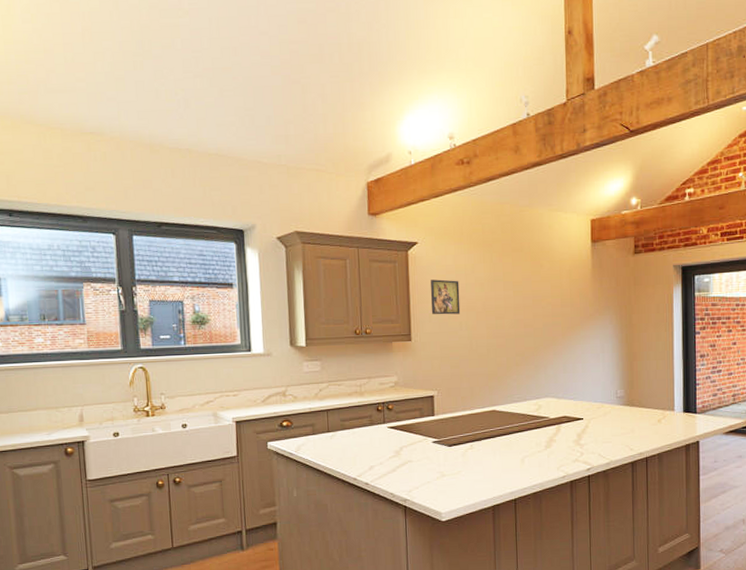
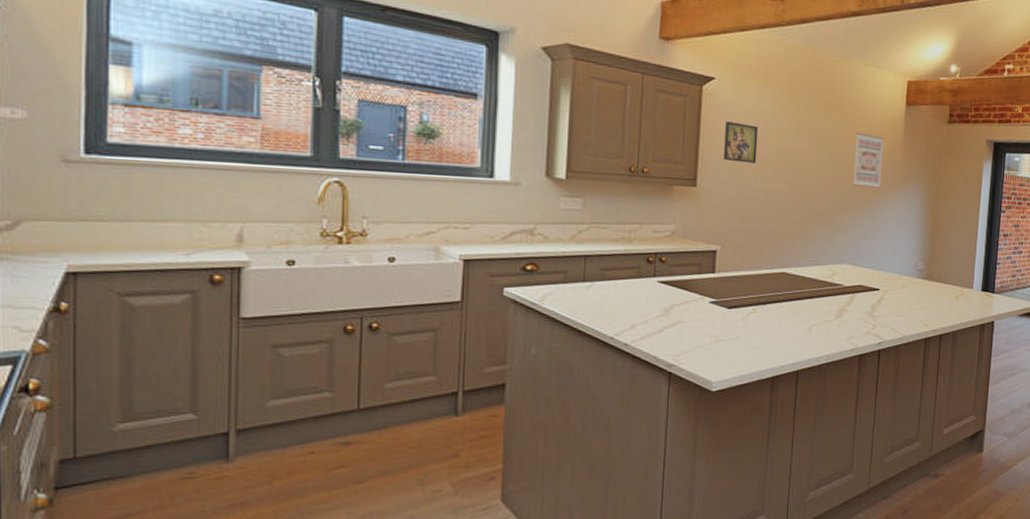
wall art: none [547,274,575,325] -> present [852,132,884,188]

